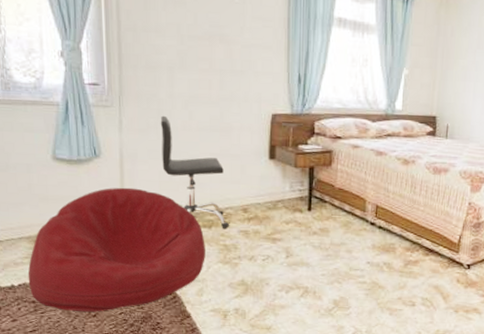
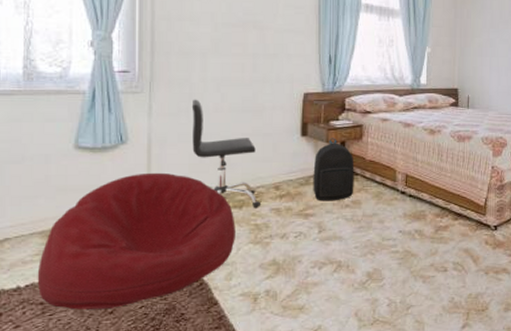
backpack: none [281,162,323,228] -> present [313,138,355,201]

